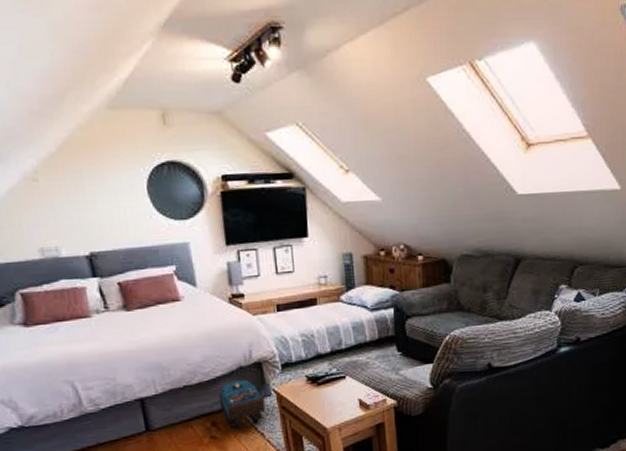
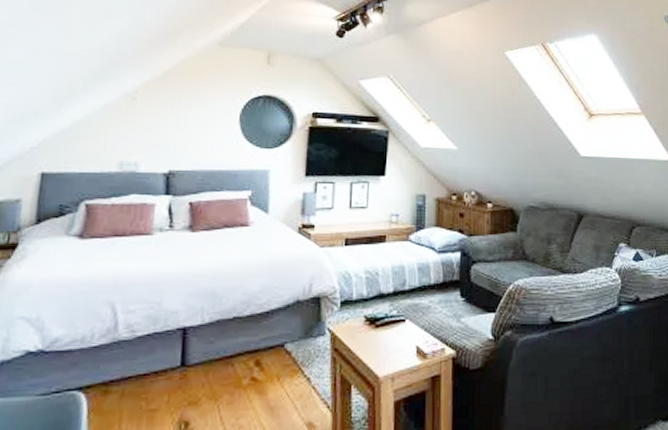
backpack: present [218,380,266,428] -> none [268,315,317,370]

